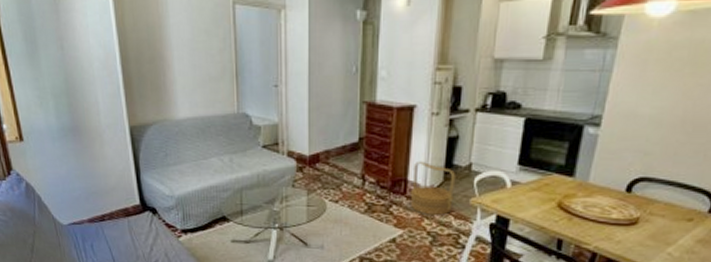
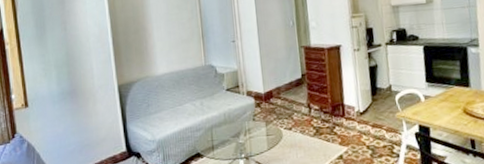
woven basket: present [409,161,456,215] -> none [347,87,383,132]

